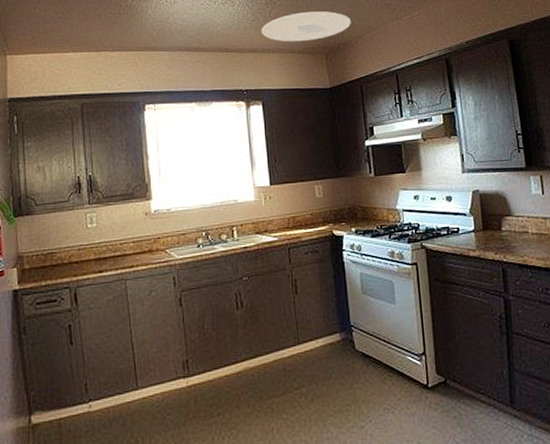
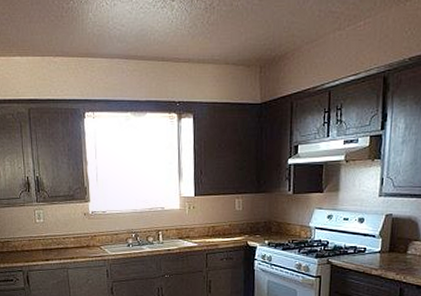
ceiling light: present [261,11,351,42] -> none [198,19,290,53]

